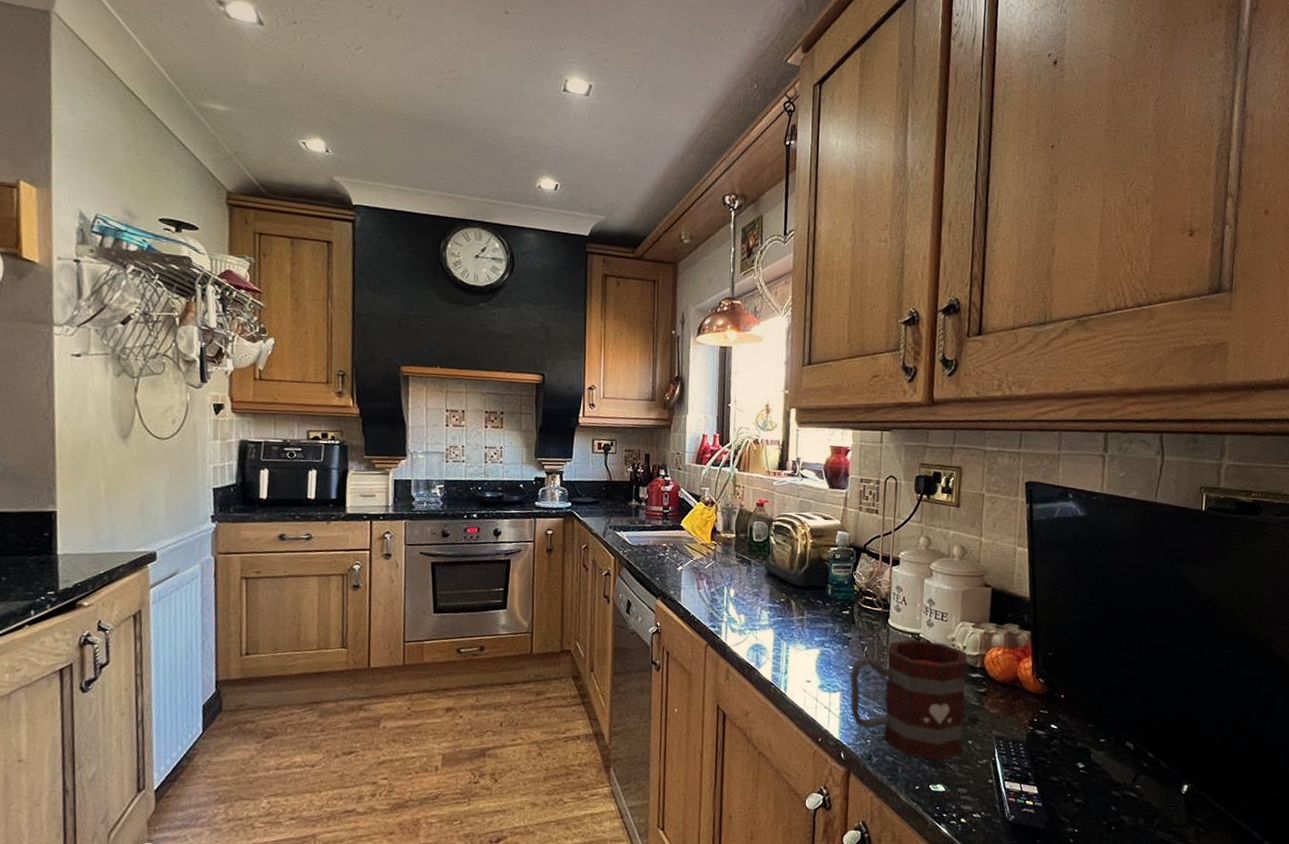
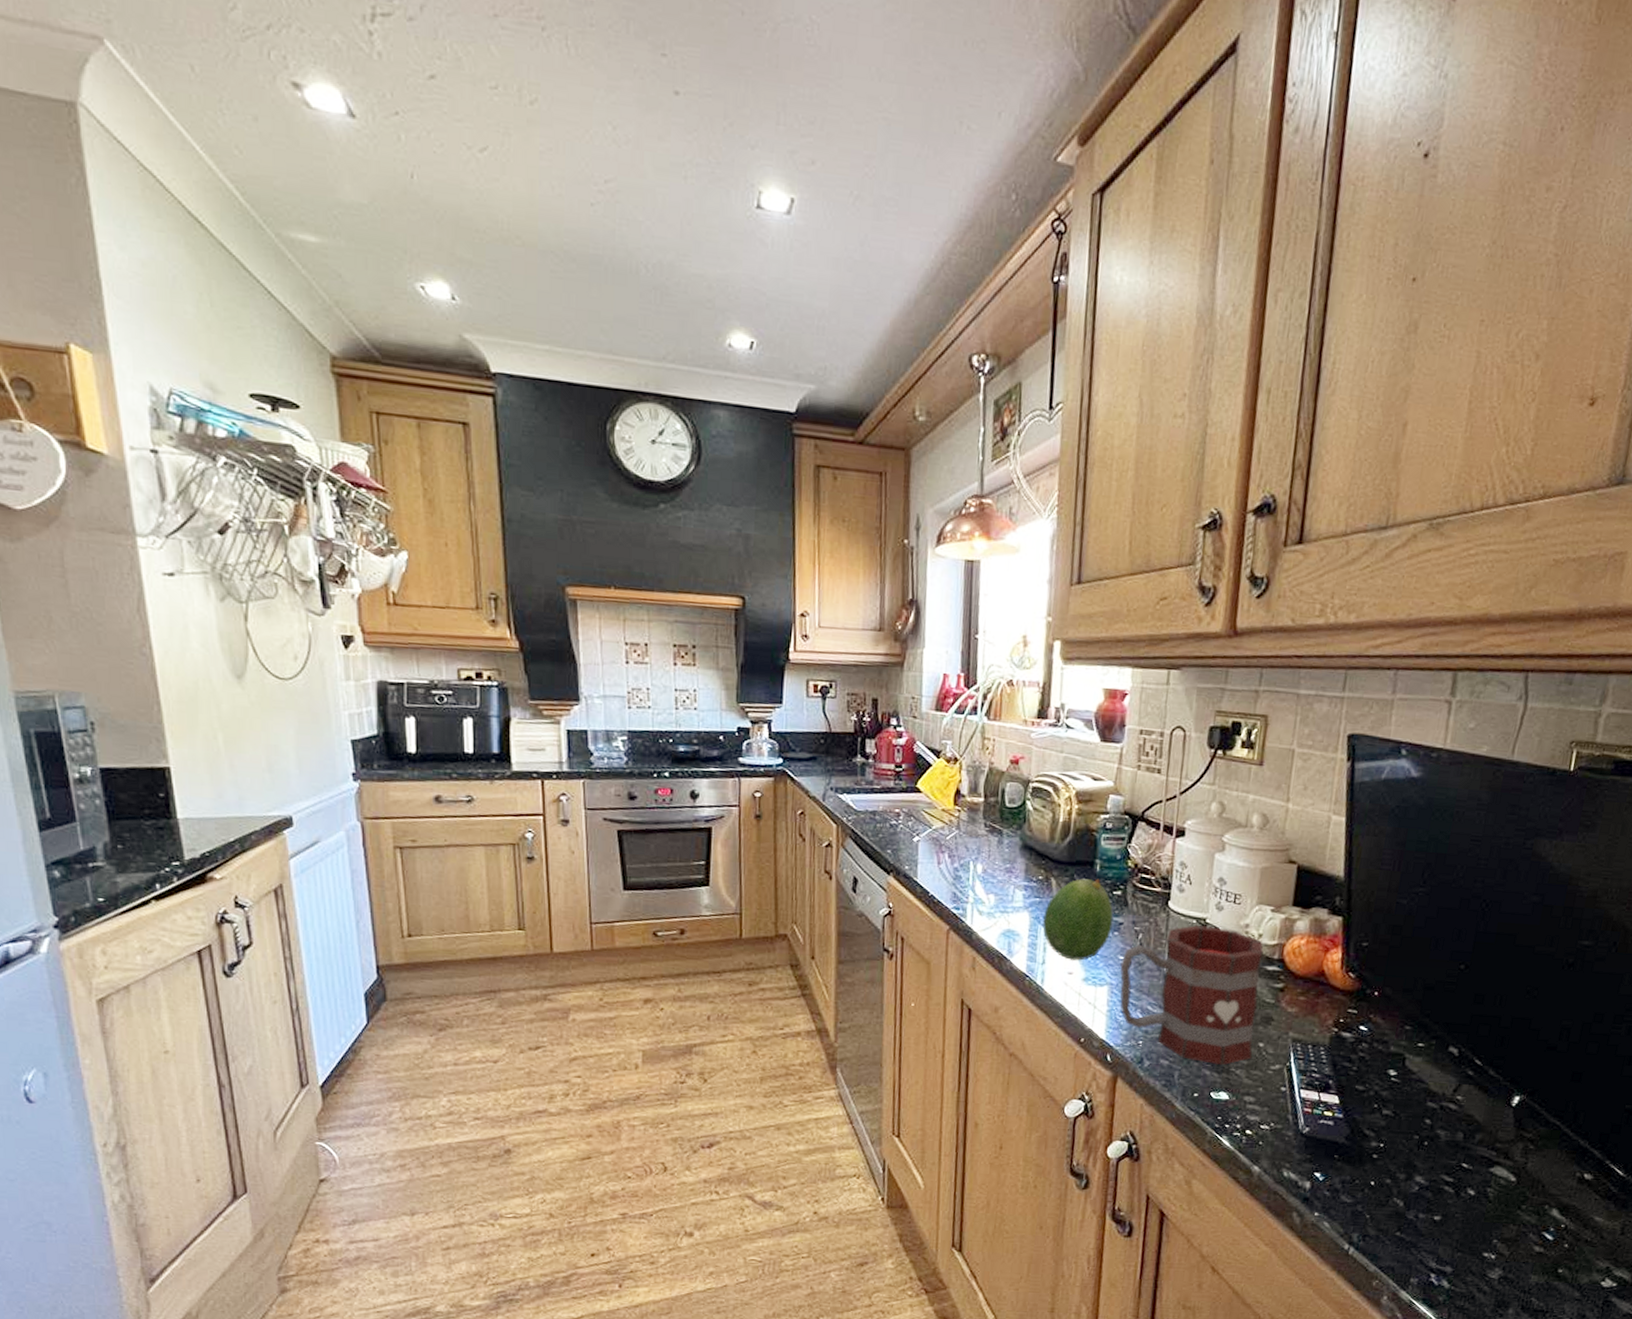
fruit: none [785,600,843,671] -> present [1042,878,1114,961]

